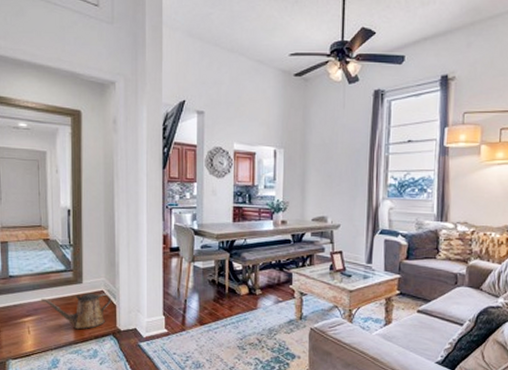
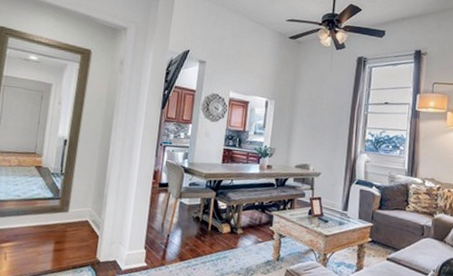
watering can: present [41,293,111,330] -> none [23,222,95,259]

